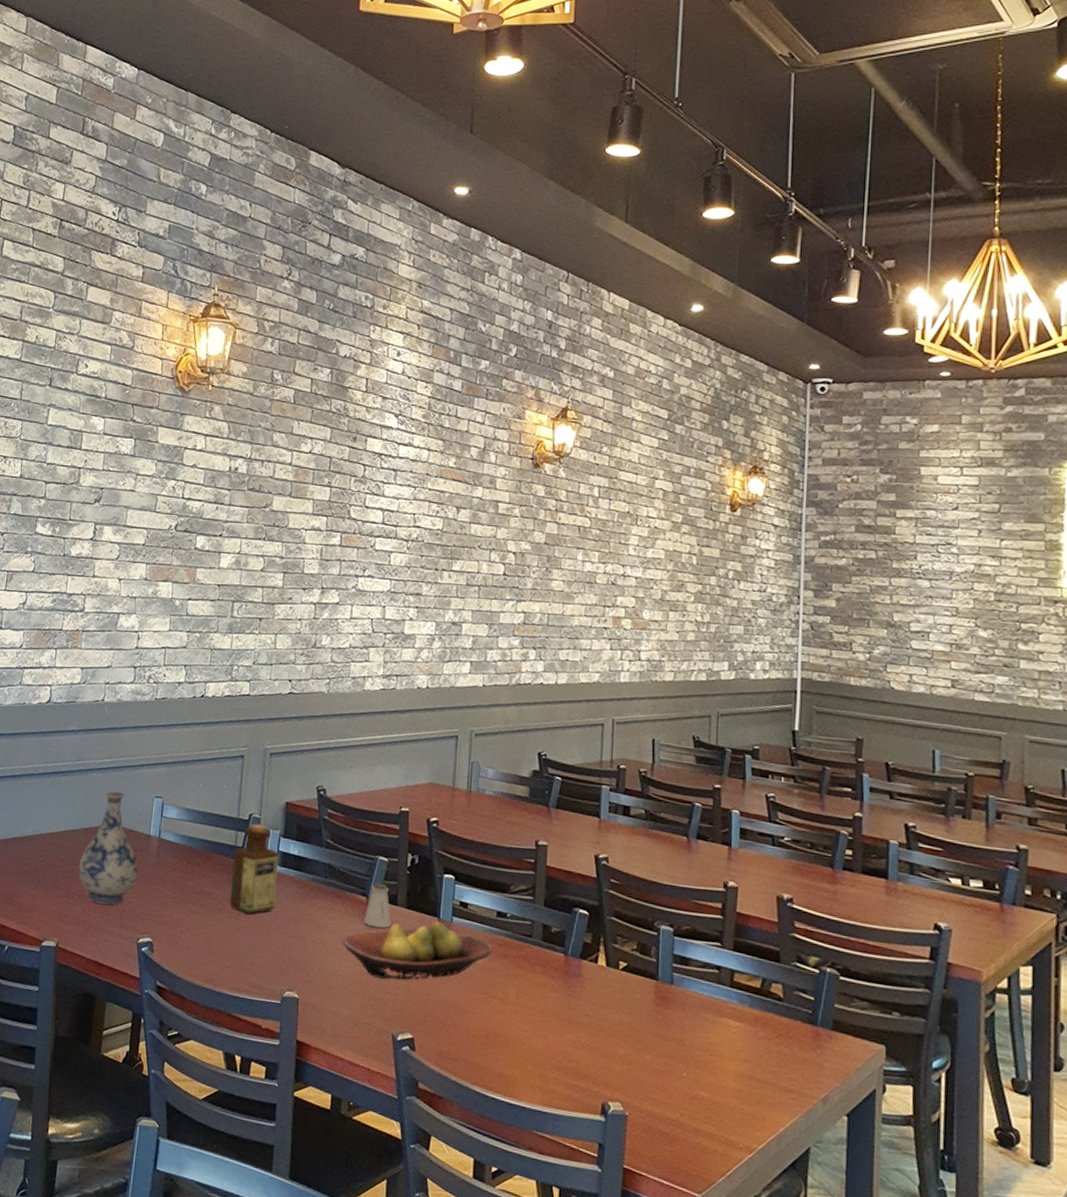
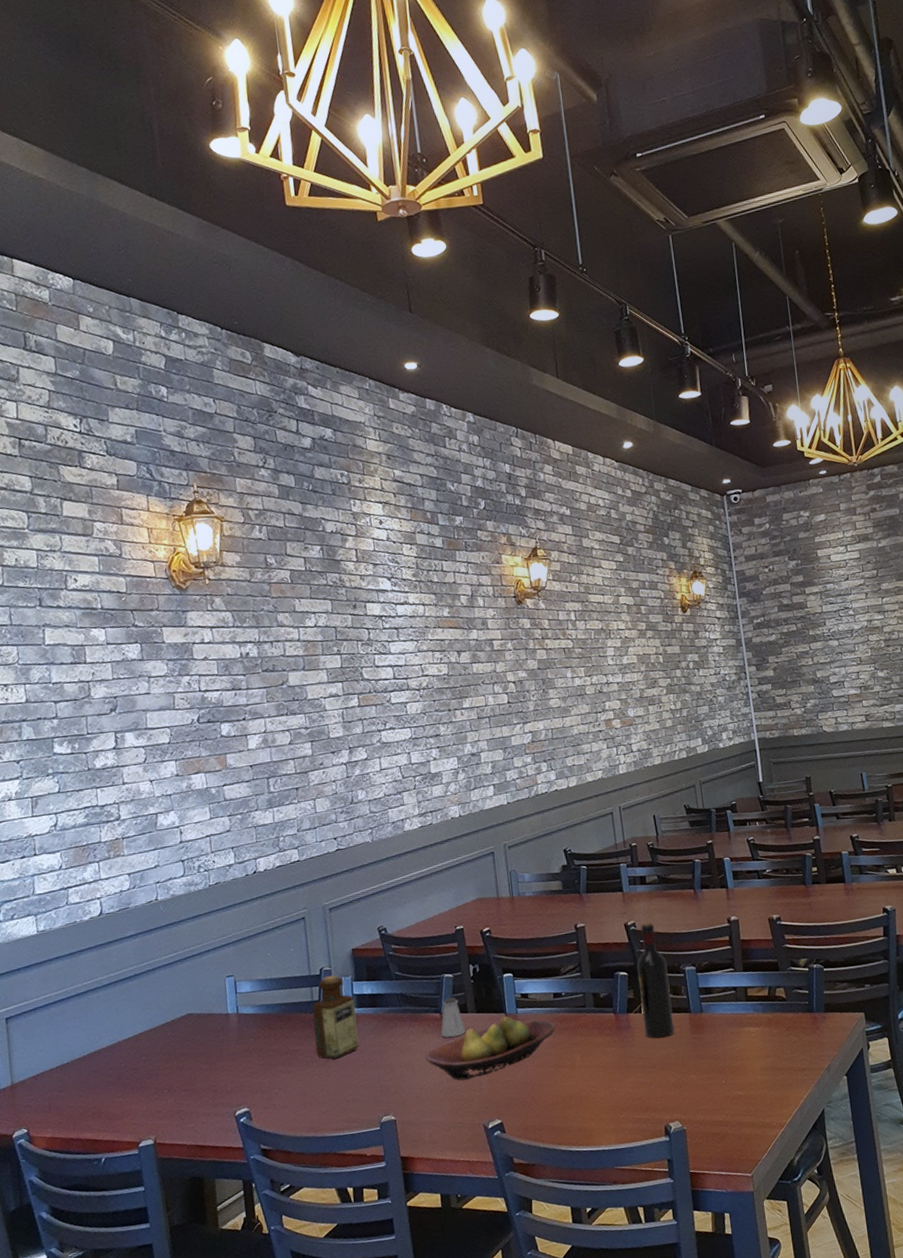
vase: present [78,791,139,905] -> none [162,981,224,1091]
wine bottle: none [597,861,639,1000] -> present [637,922,675,1038]

